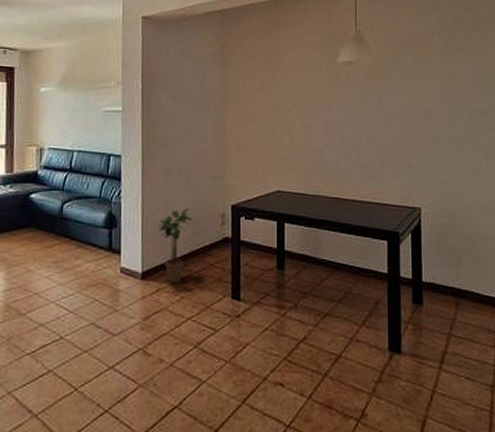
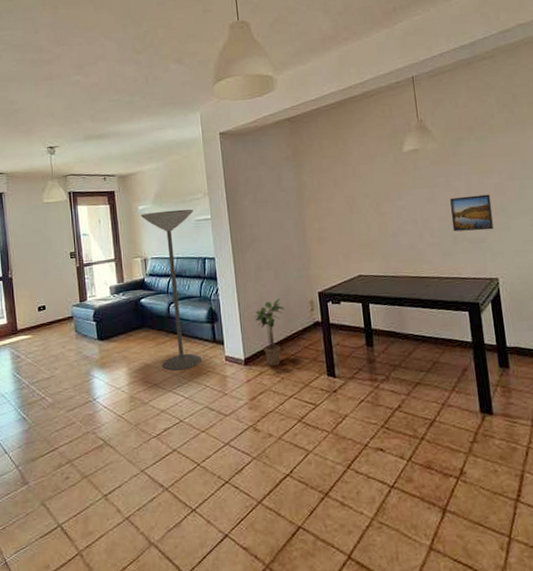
floor lamp: none [41,96,103,279] -> present [140,209,203,371]
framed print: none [379,117,422,156] -> present [450,194,494,232]

